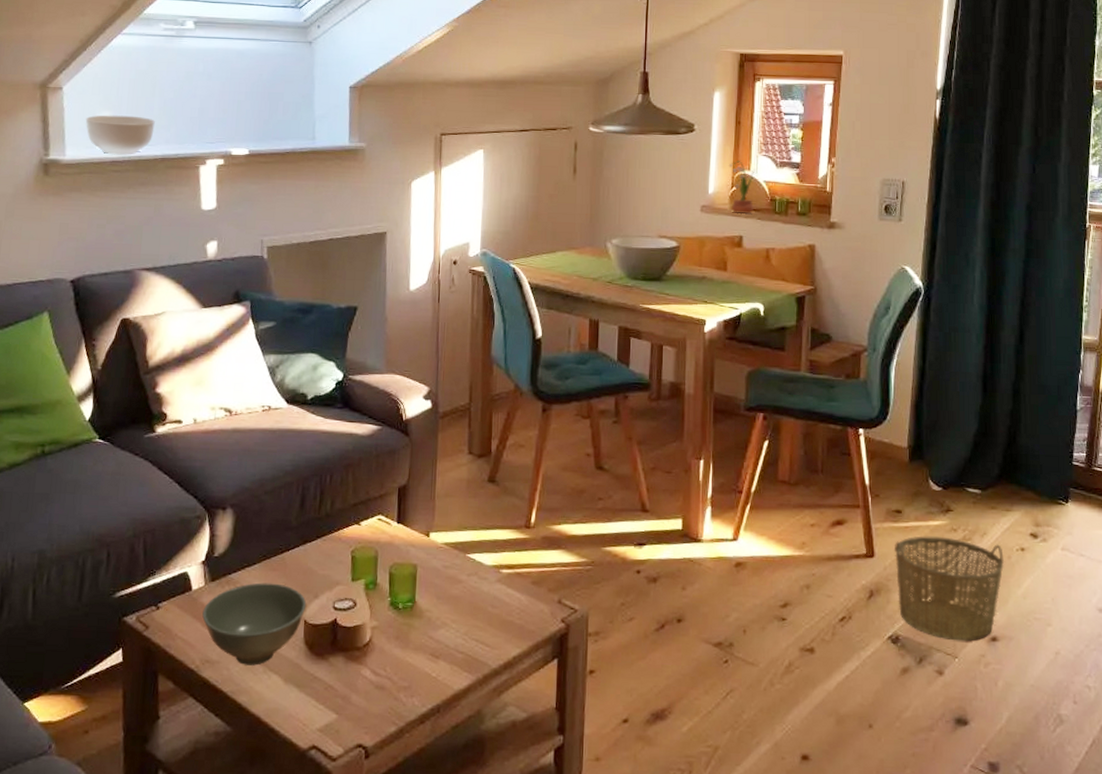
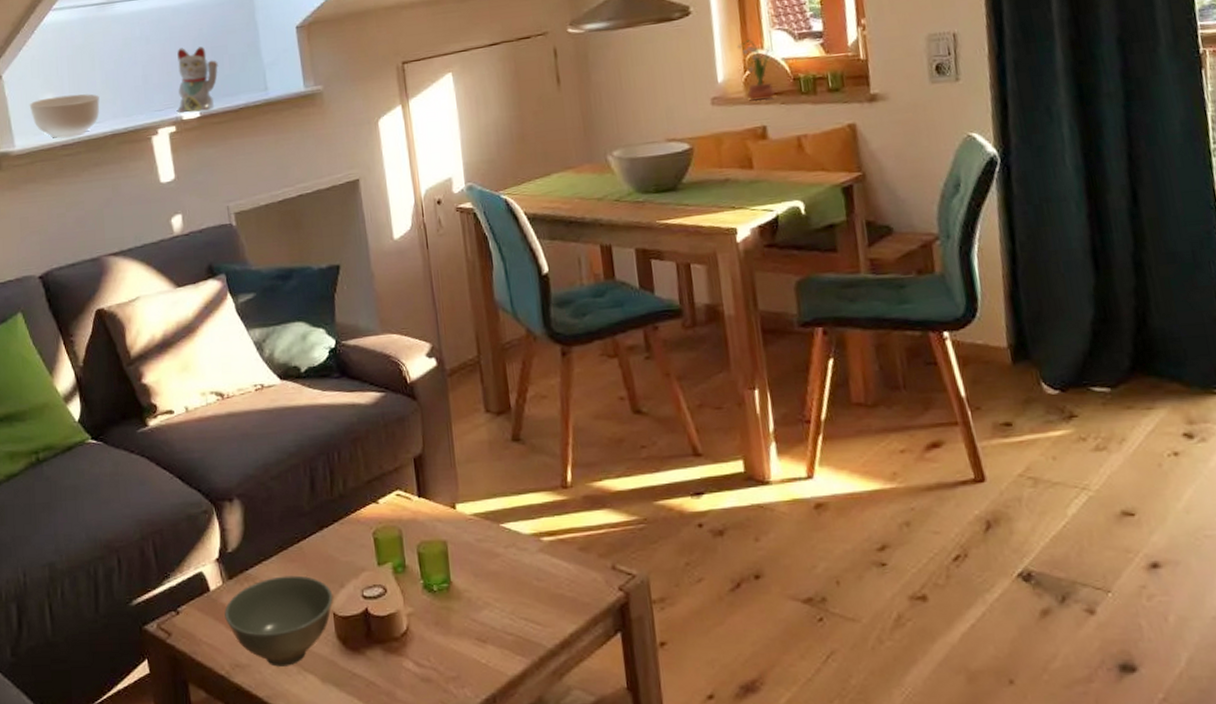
decorative figurine: none [228,89,273,150] -> present [177,46,218,113]
basket: present [894,536,1004,641] -> none [1008,448,1155,571]

